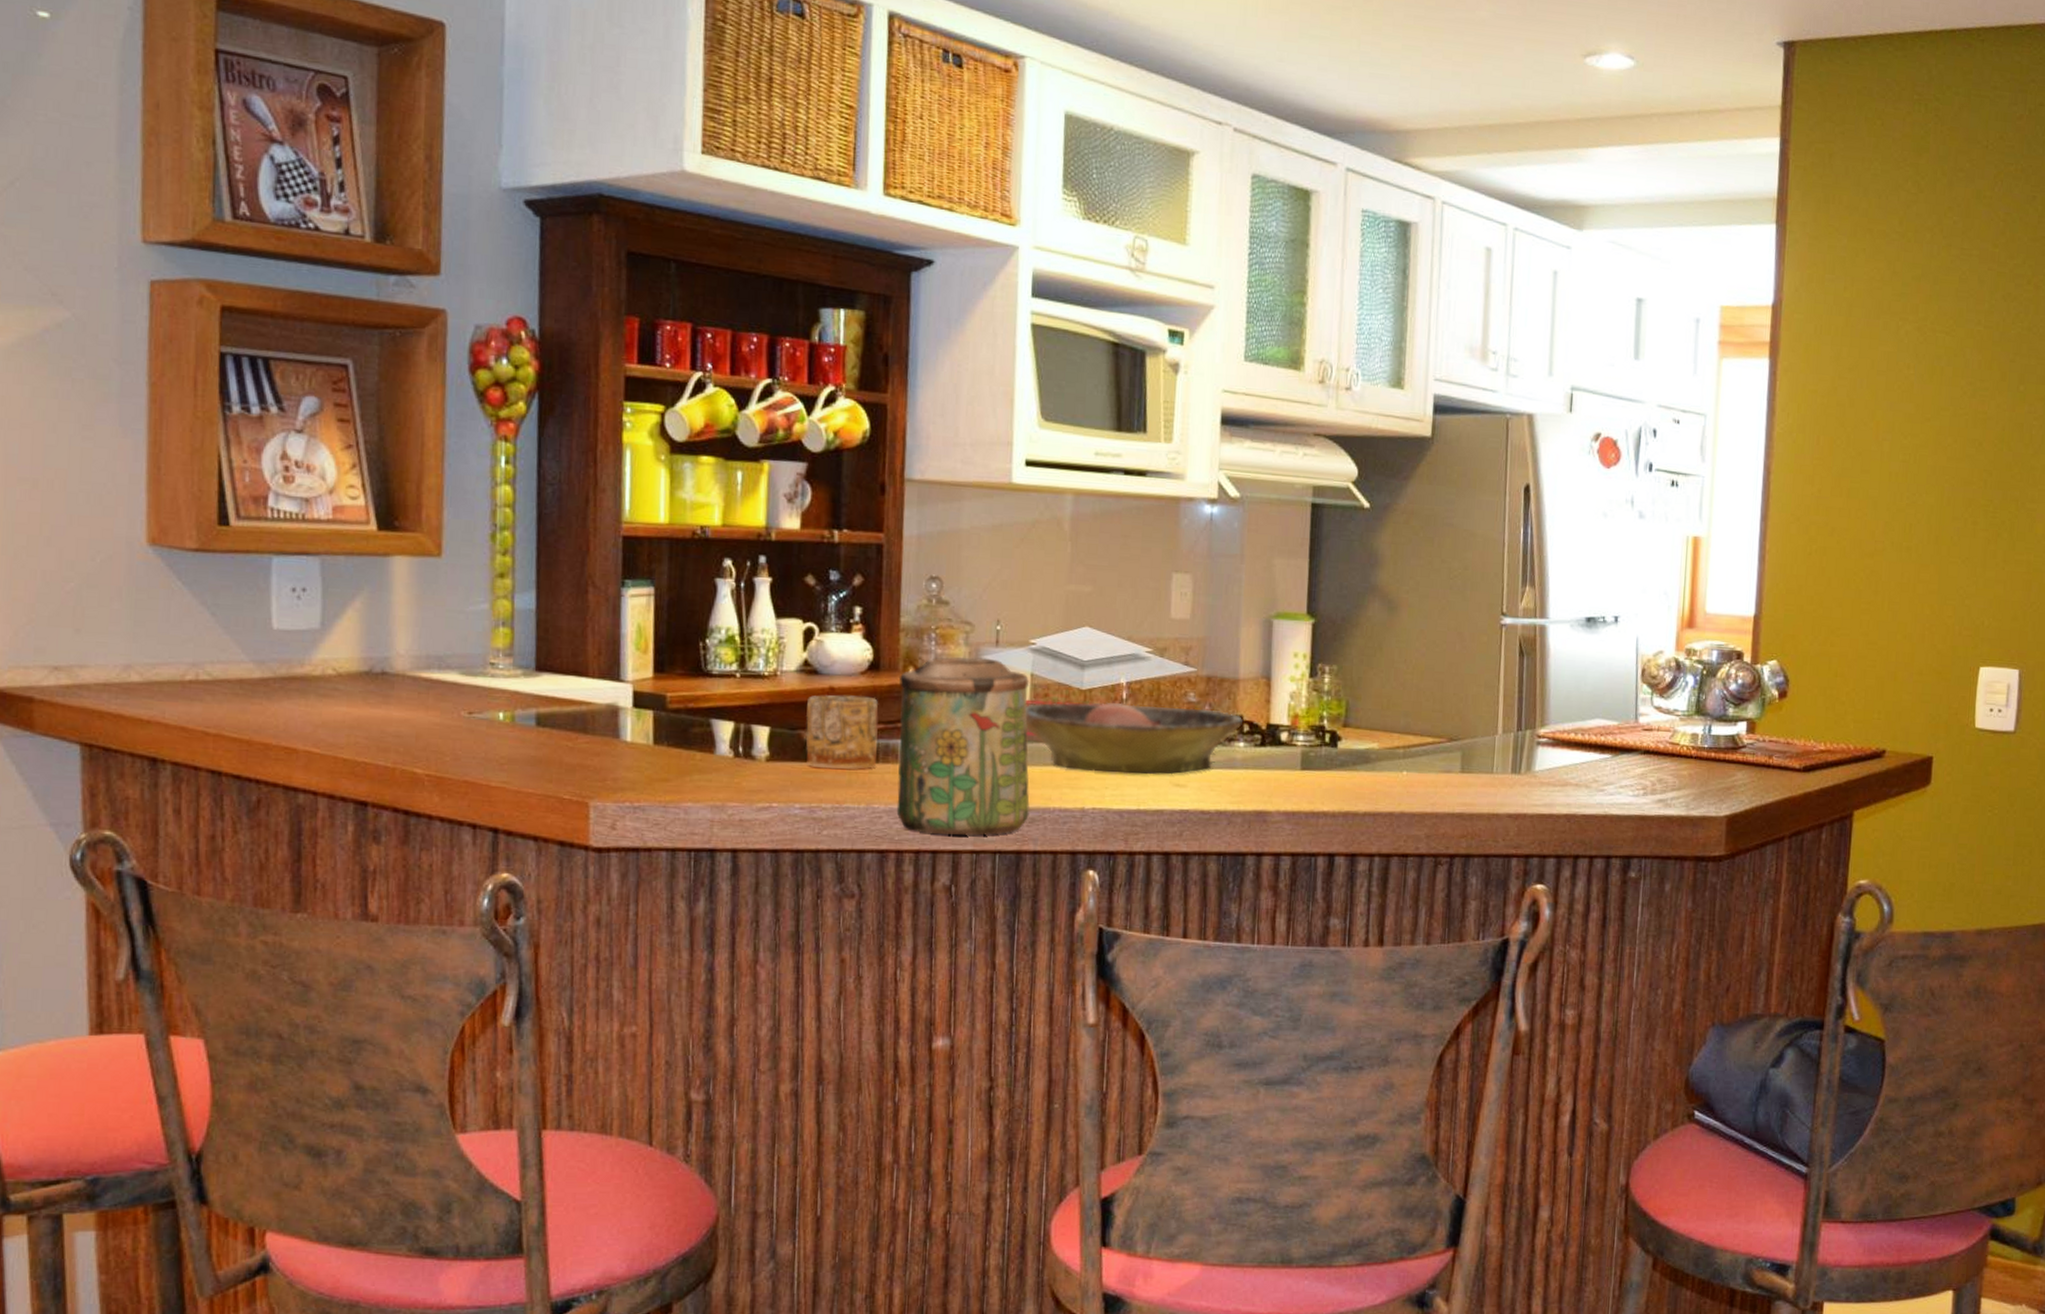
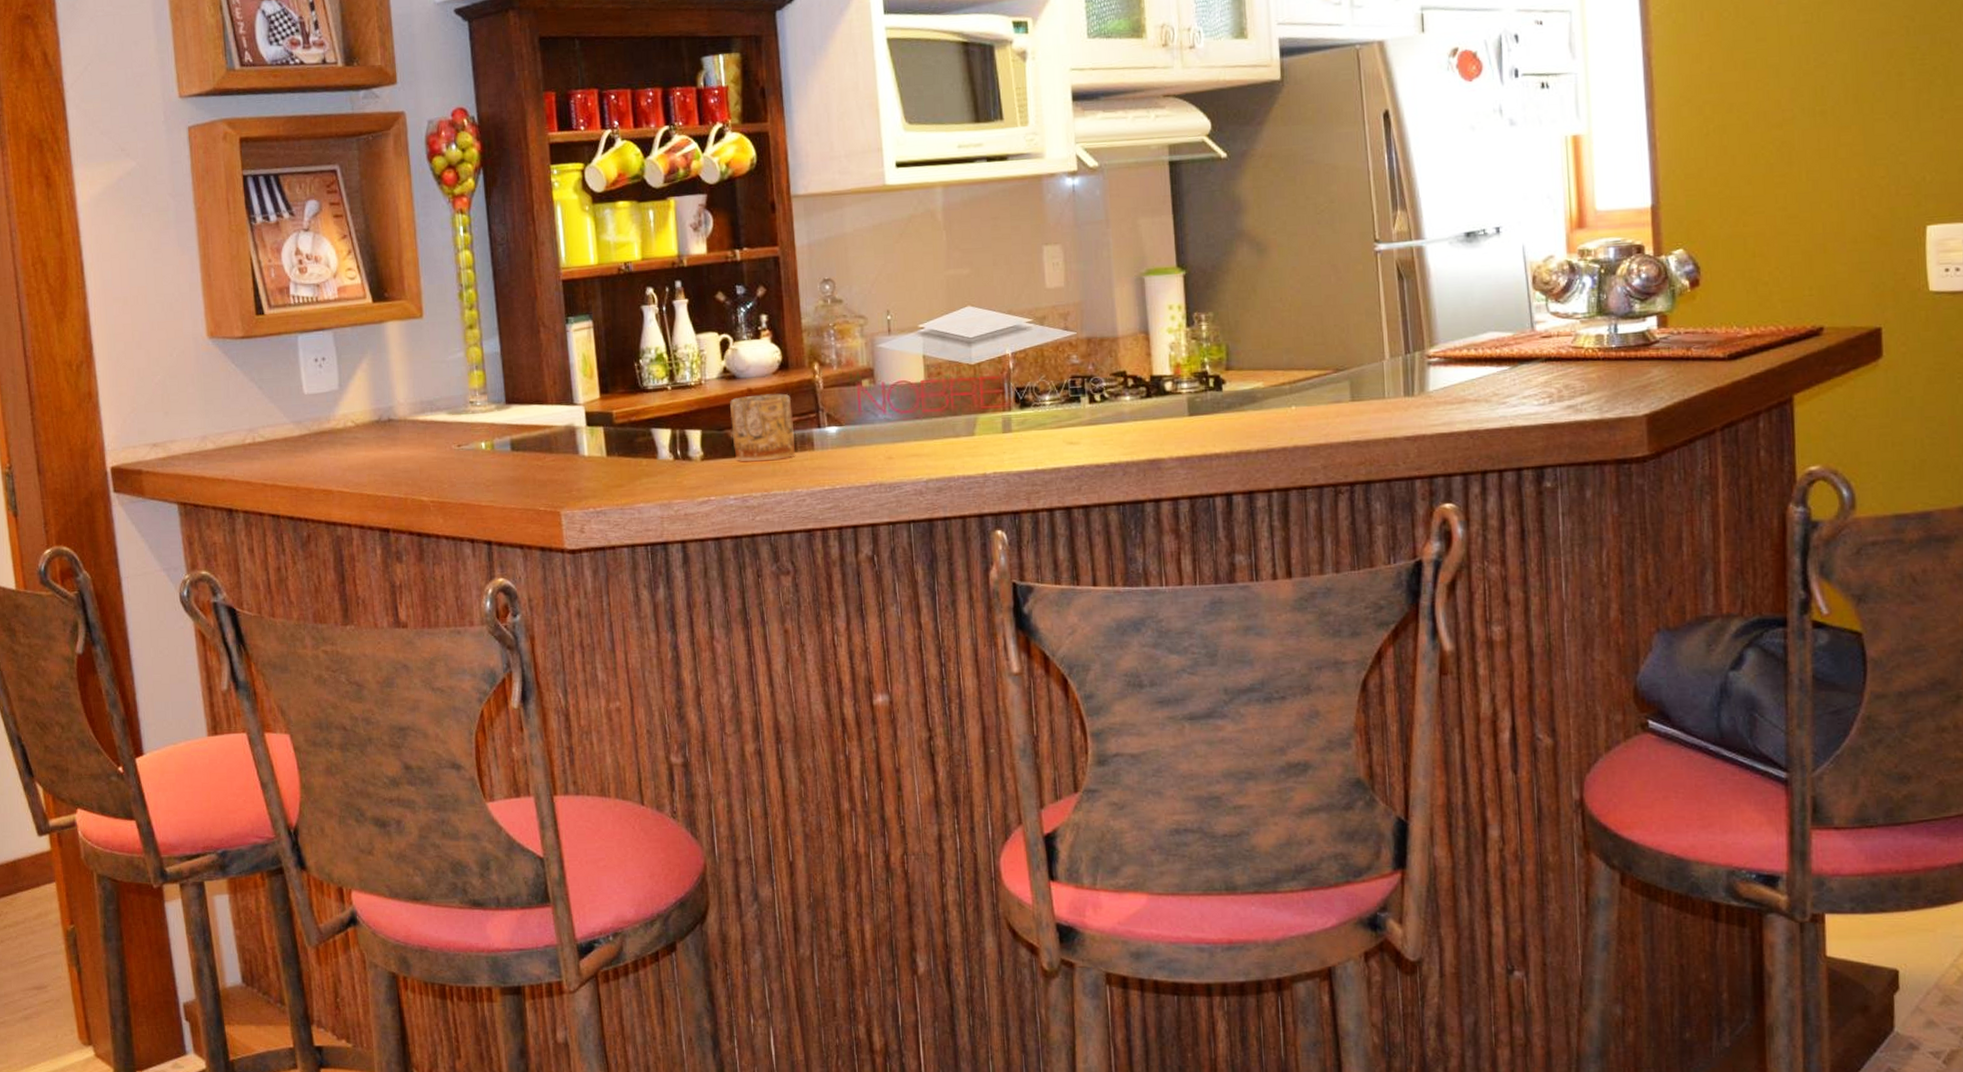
canister: present [896,657,1031,836] -> none [806,346,937,510]
bowl: present [1025,702,1243,775] -> none [922,368,1126,439]

